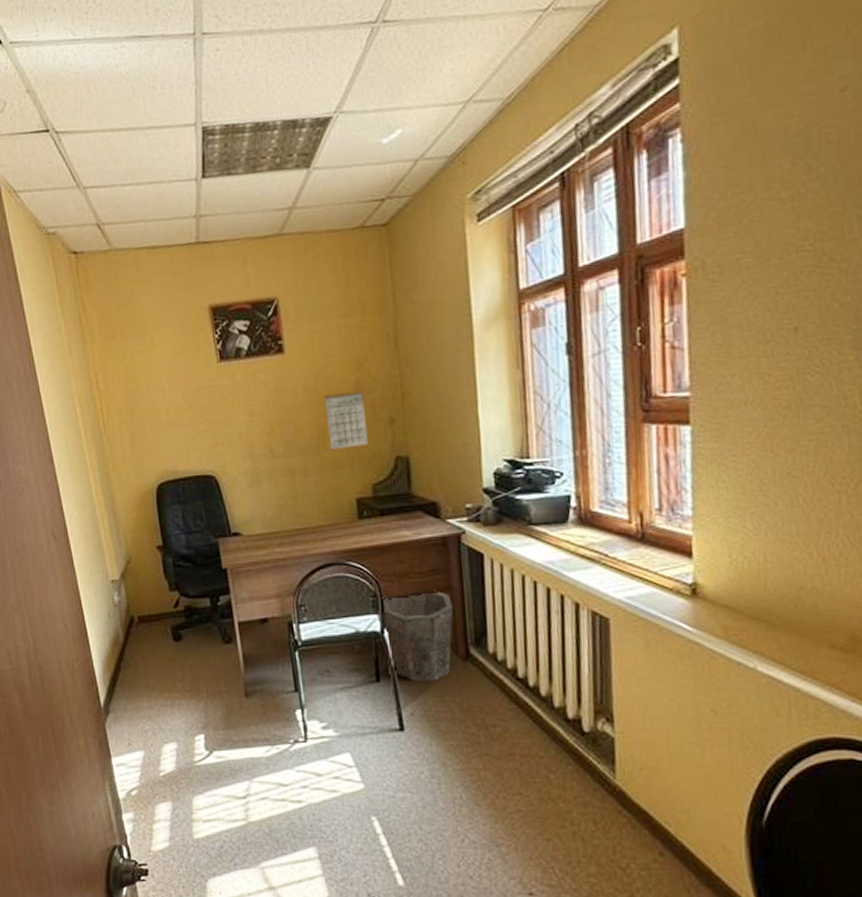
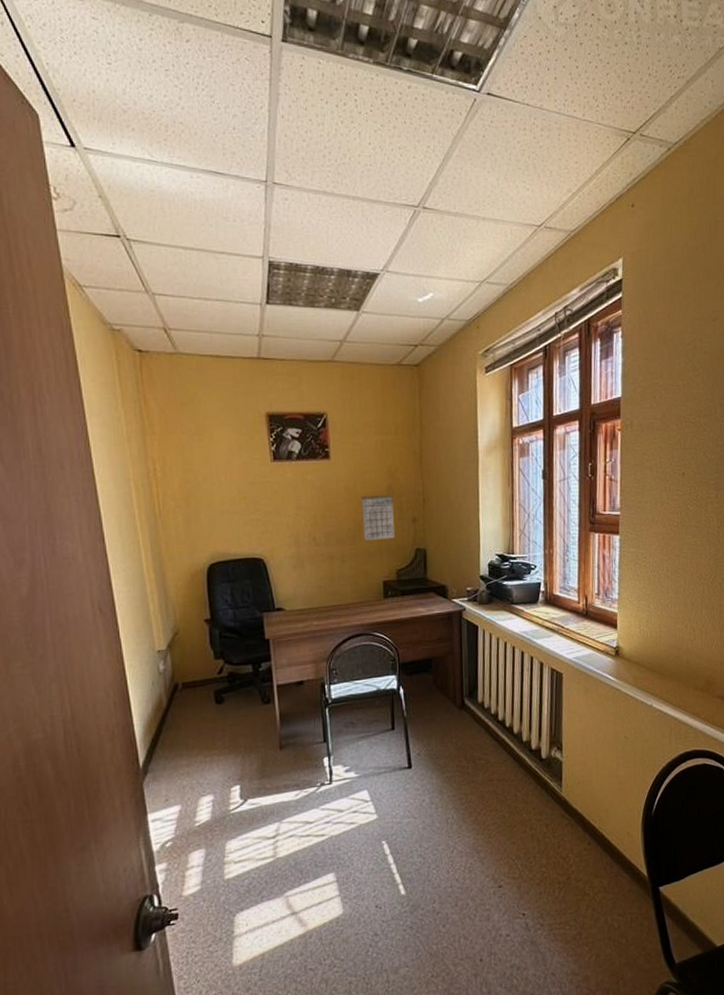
waste bin: present [382,590,454,681] -> none [399,654,454,728]

